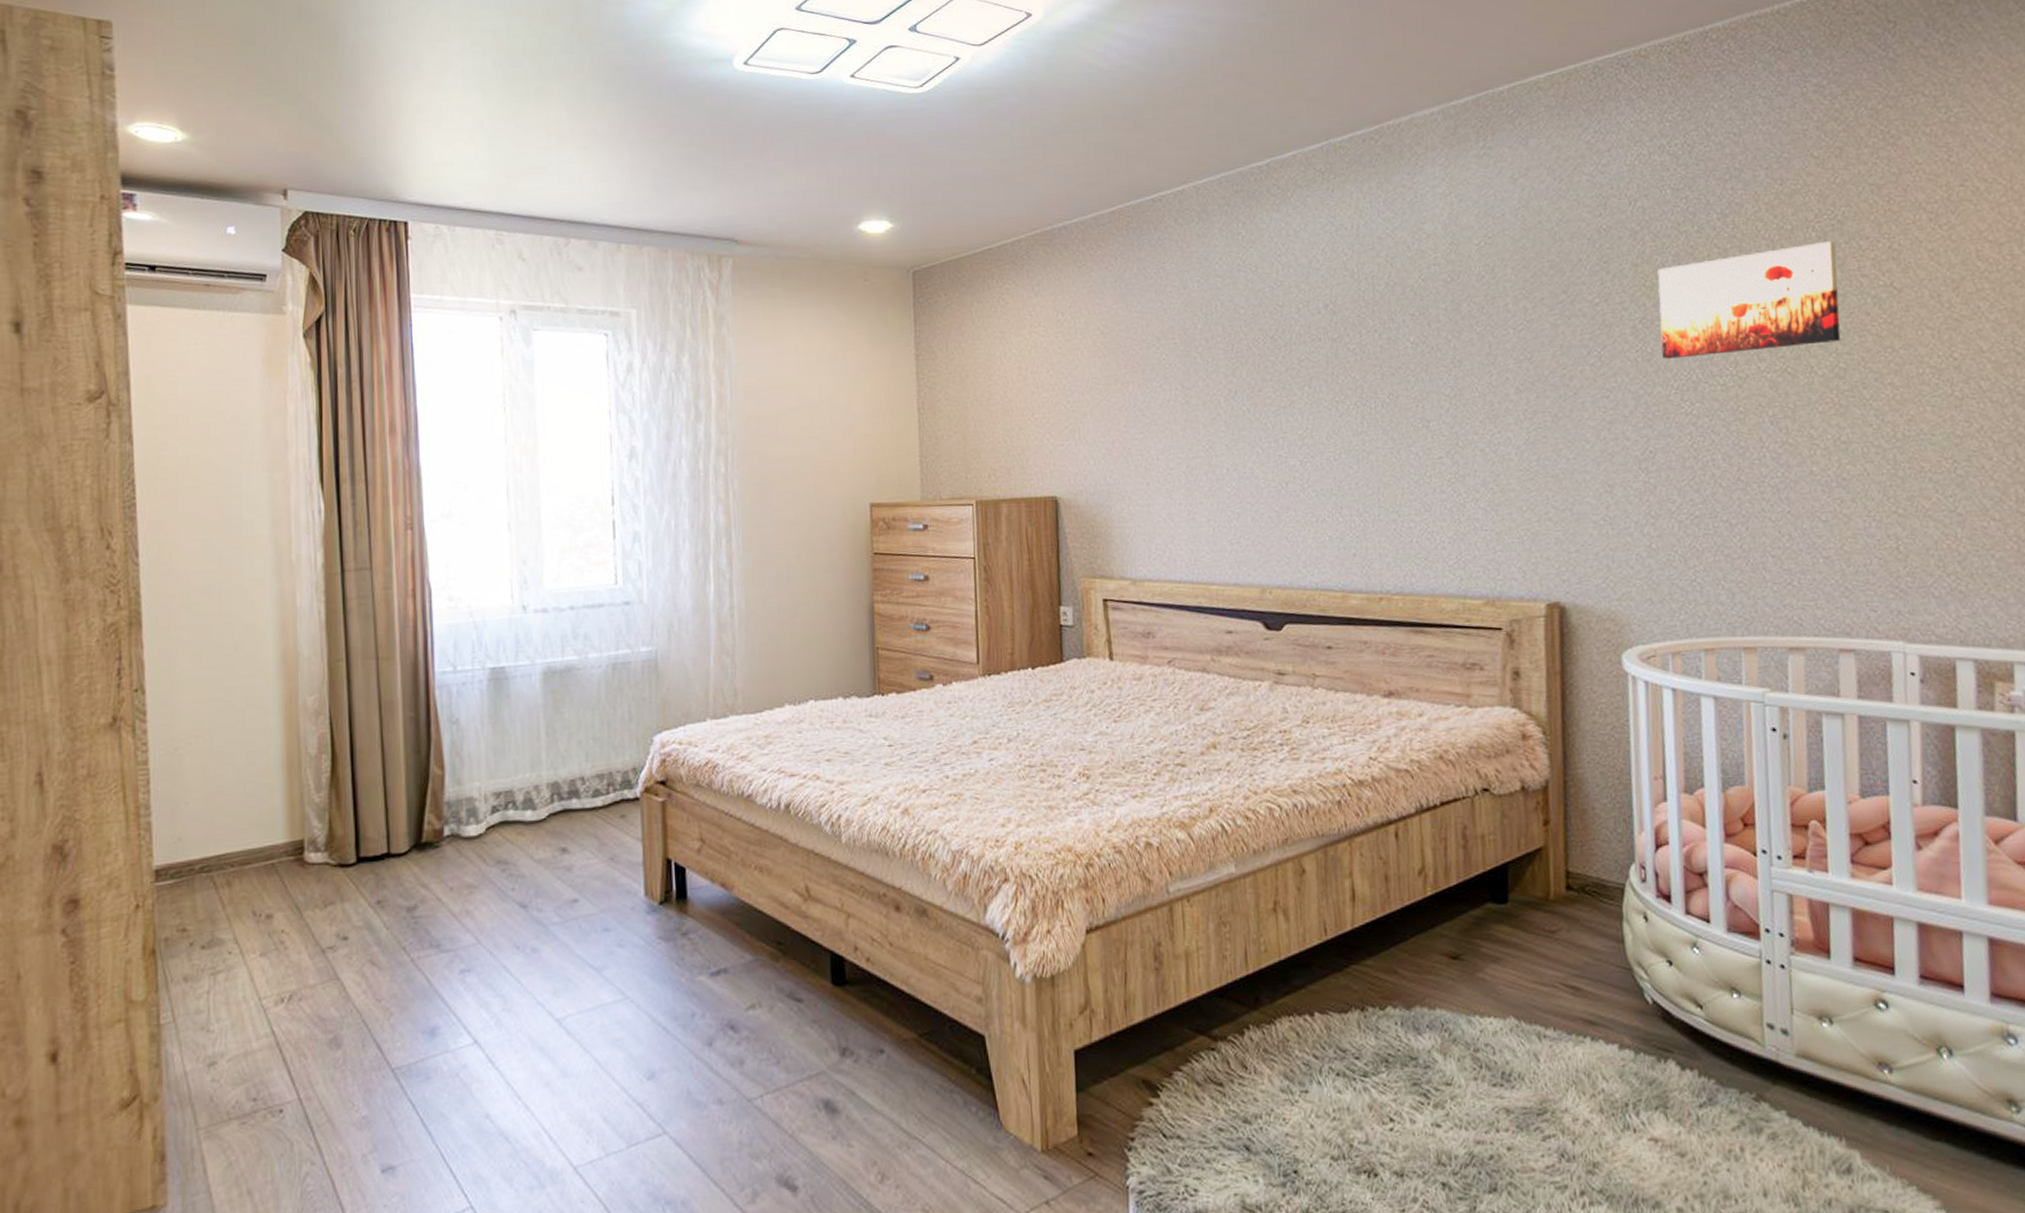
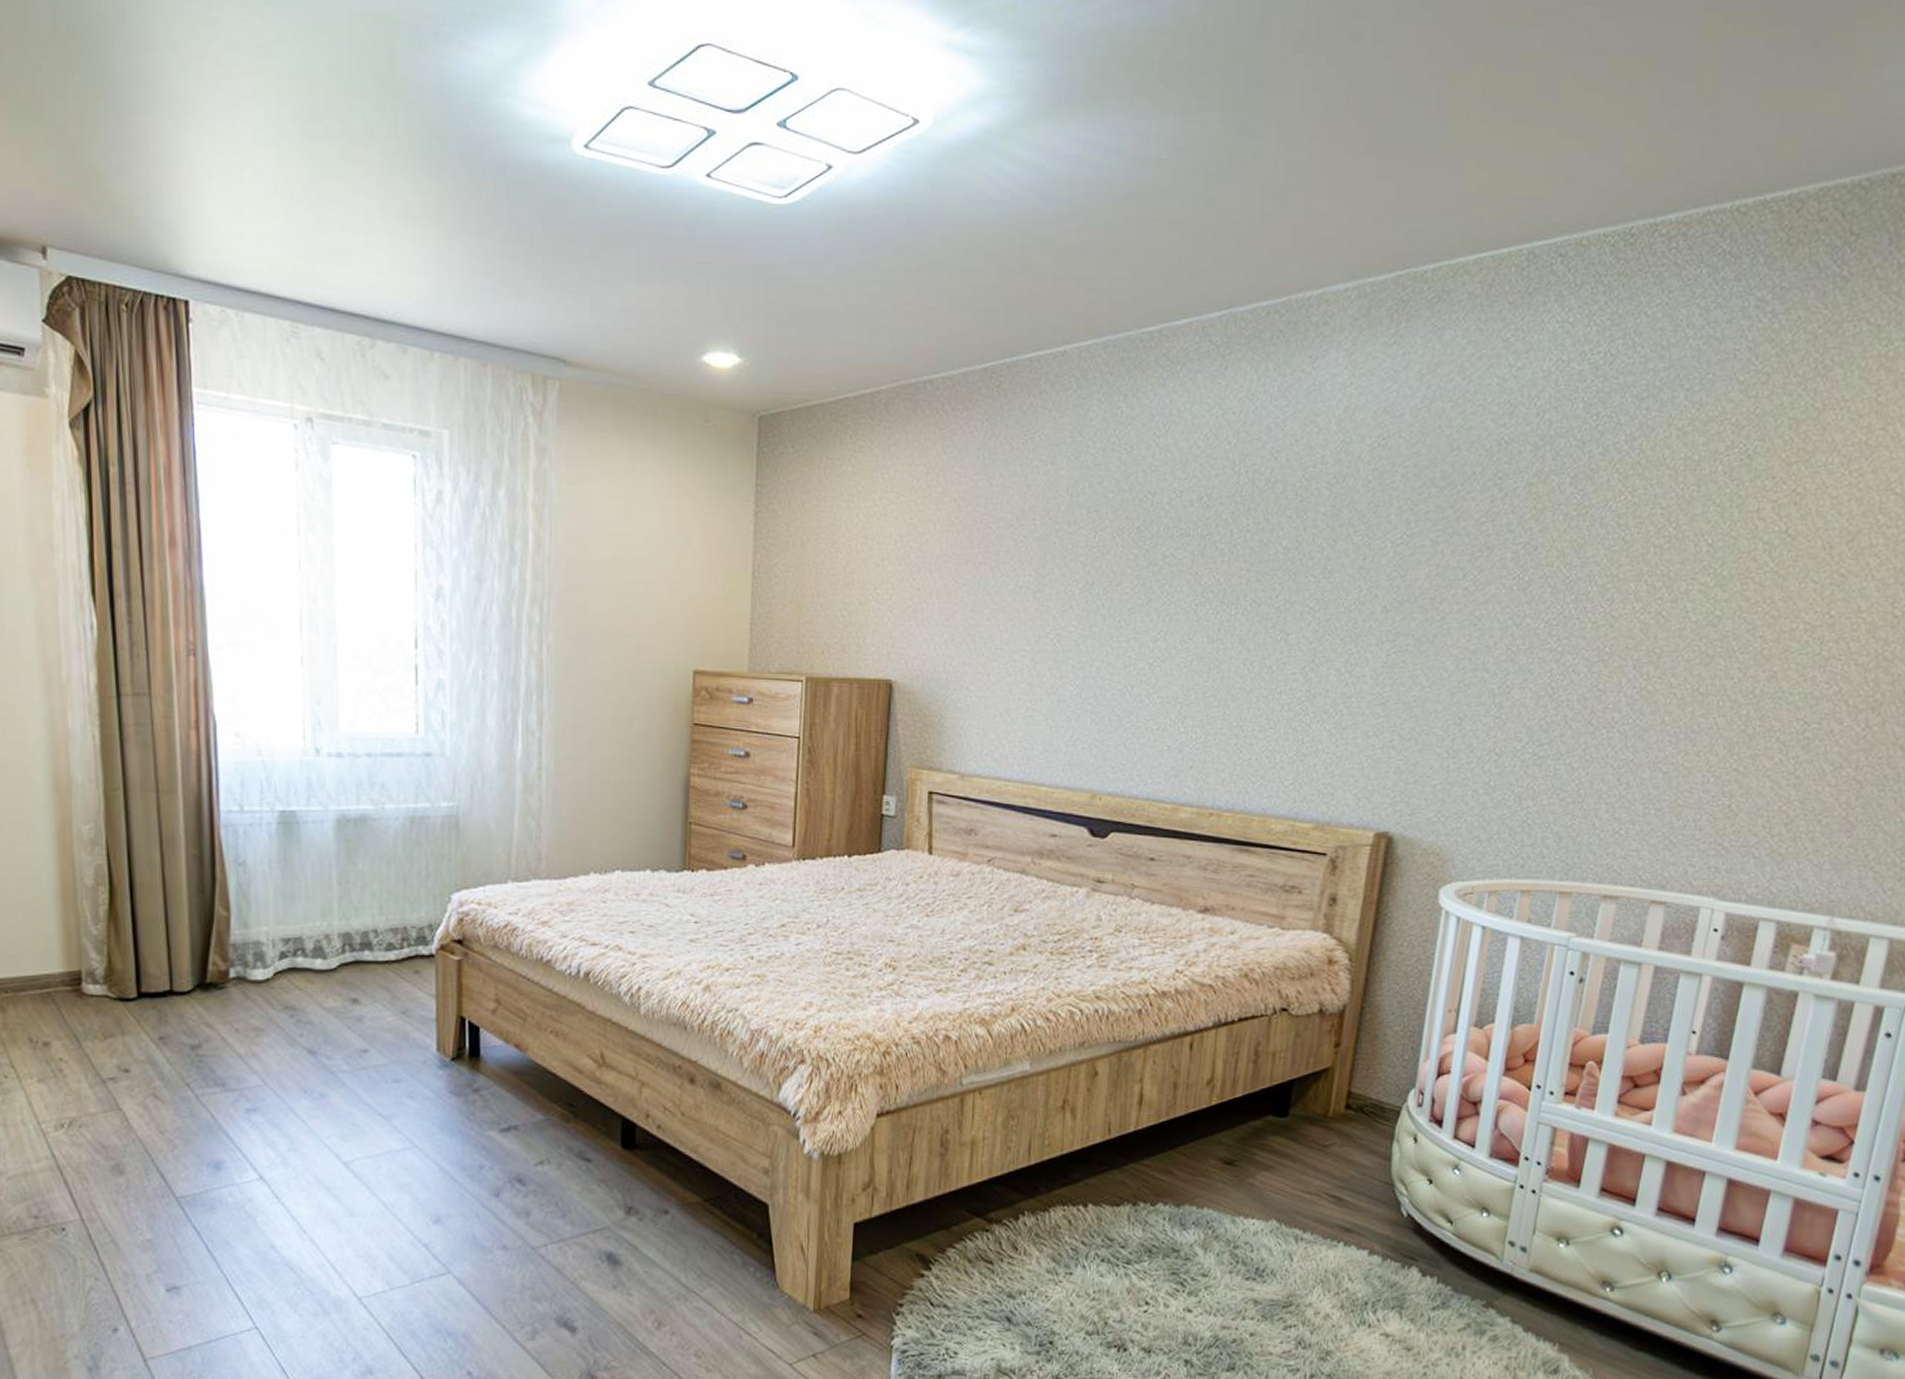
wall art: present [1657,240,1841,359] -> none [1539,477,1740,590]

